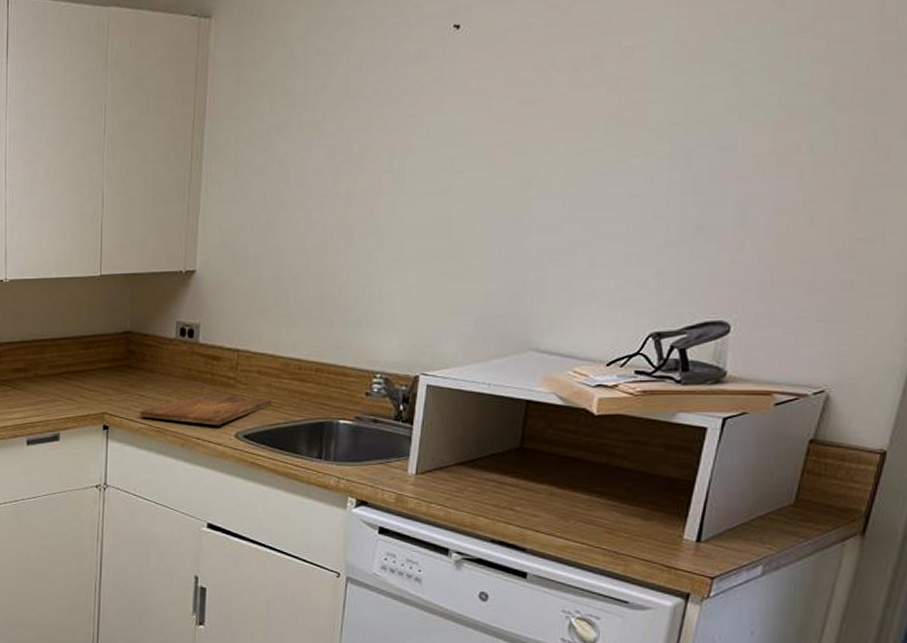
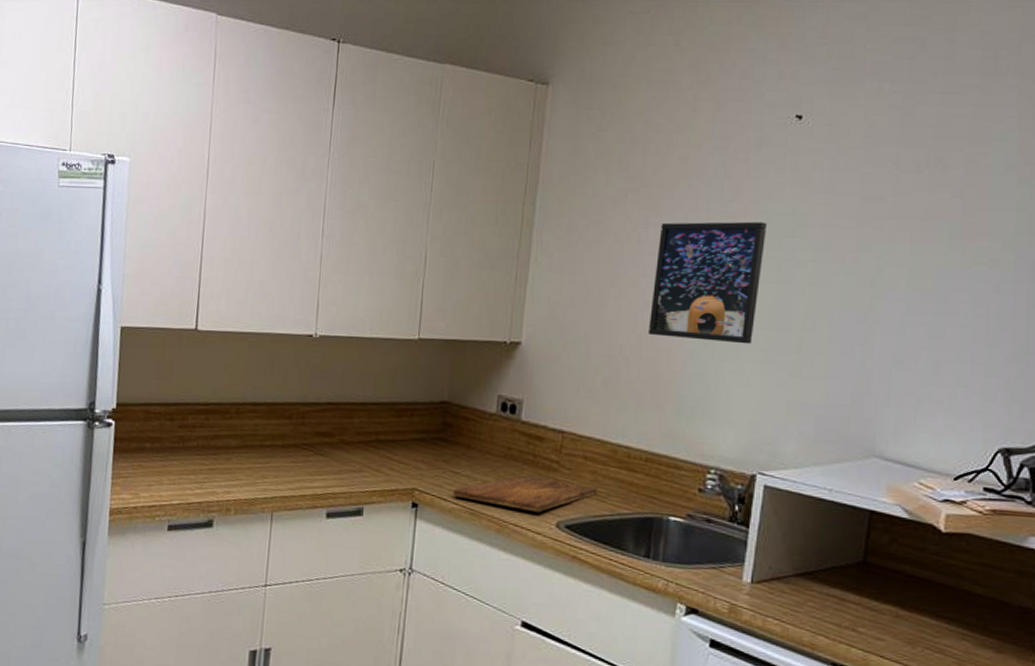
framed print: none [314,134,427,255] -> present [647,221,768,344]

